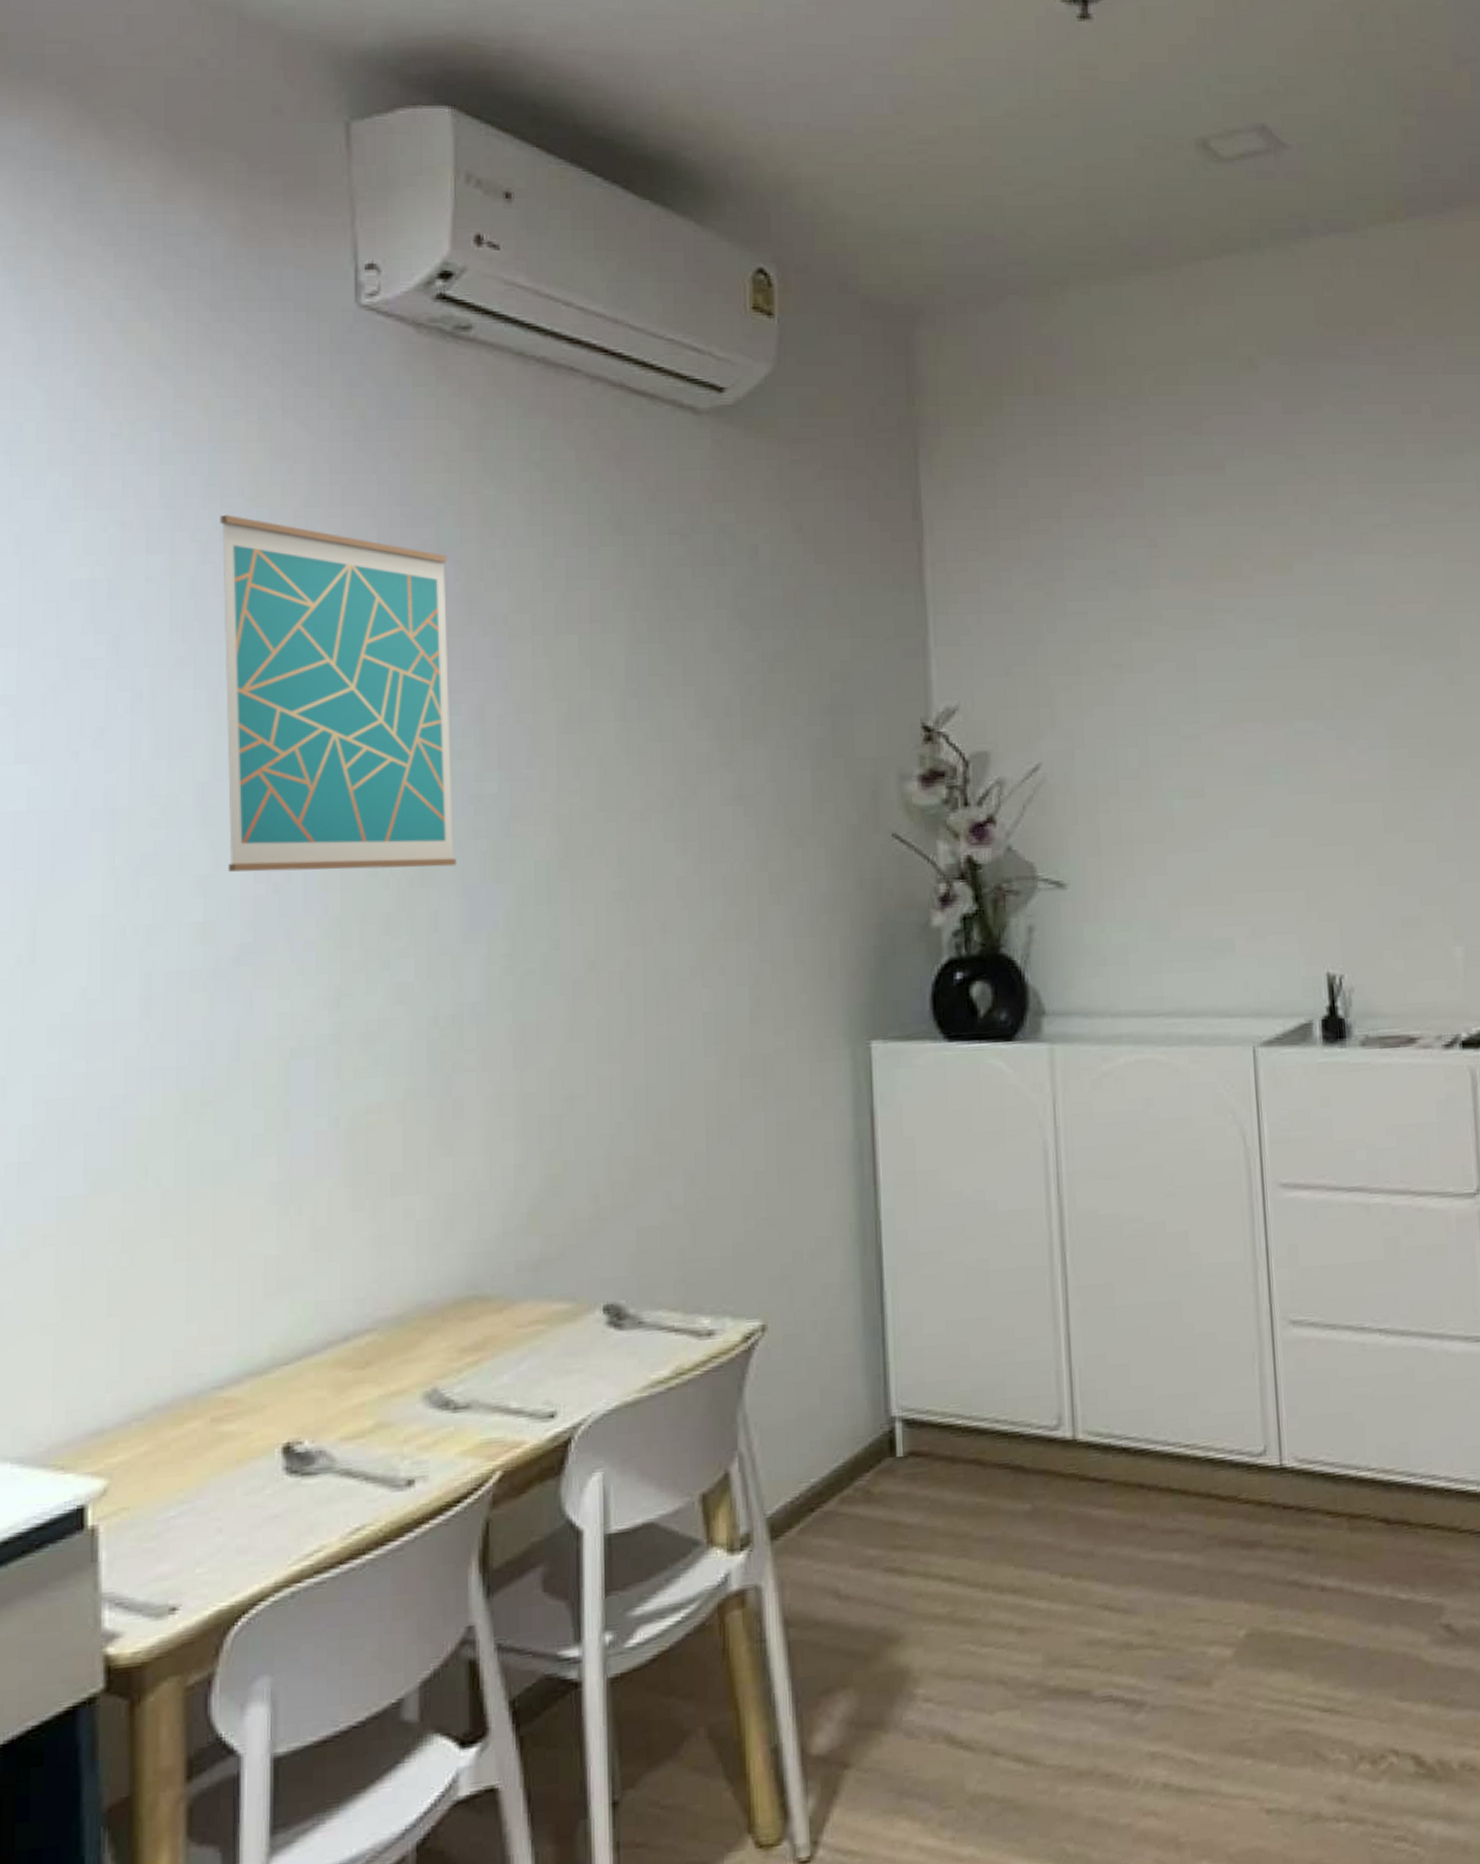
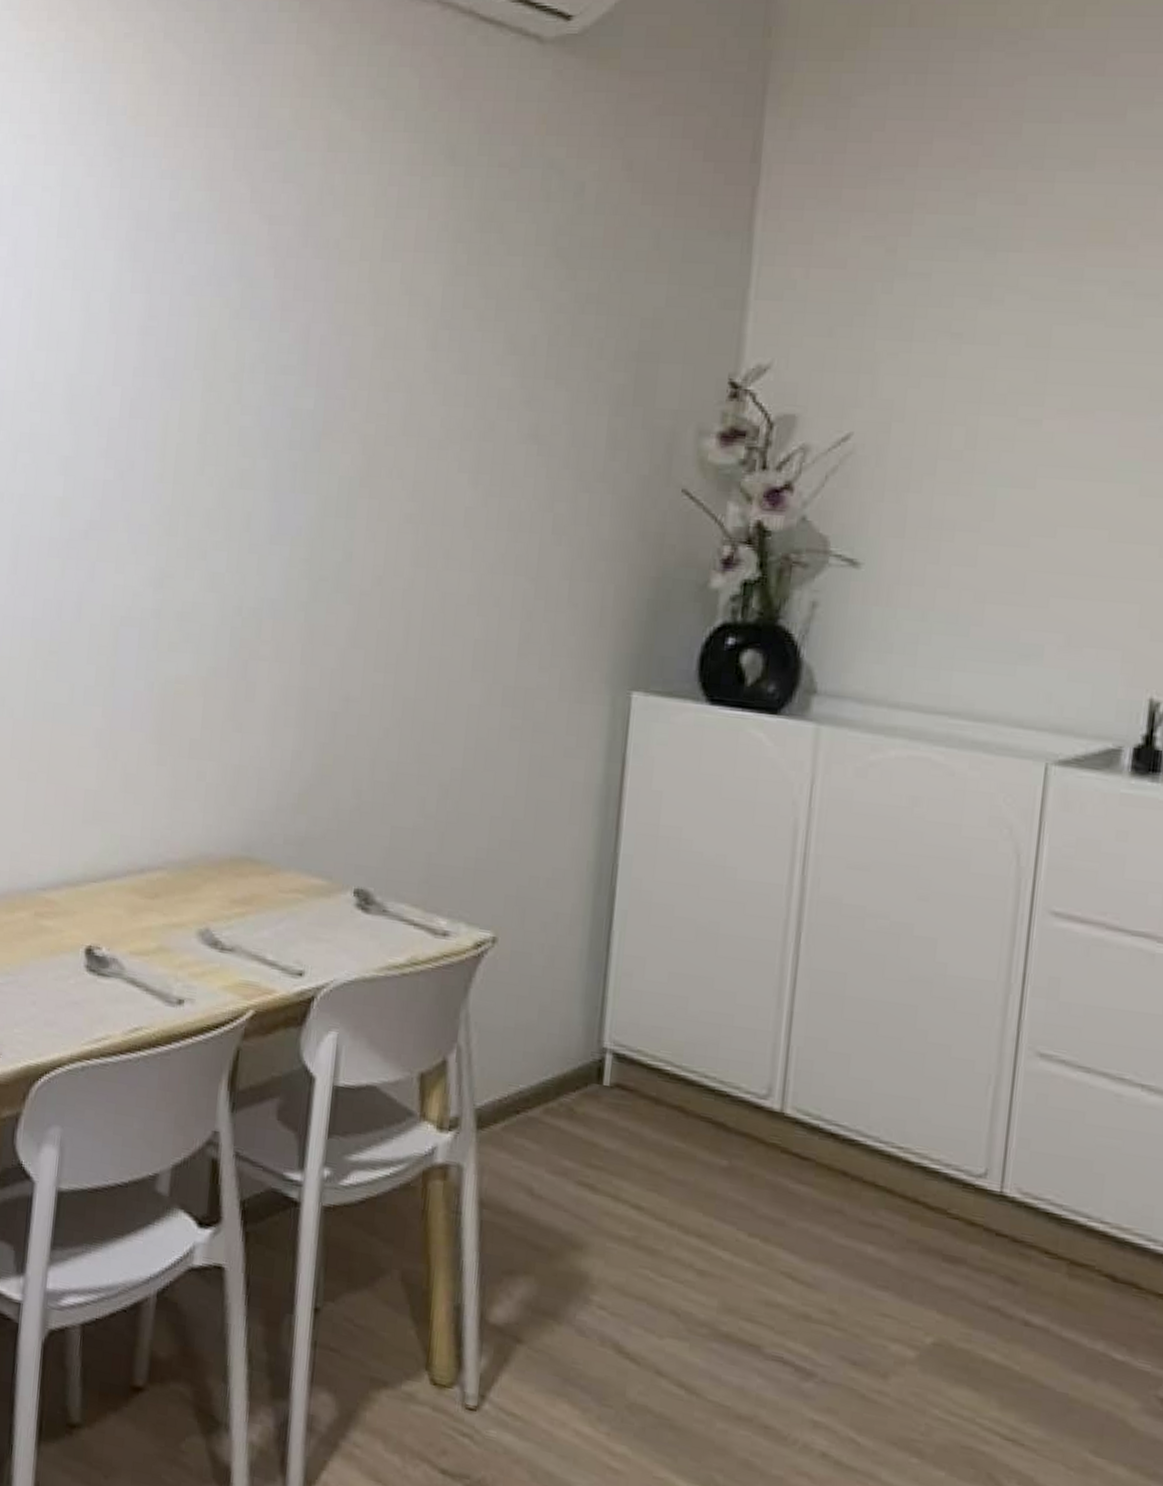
wall art: present [220,514,456,872] -> none [86,131,292,473]

